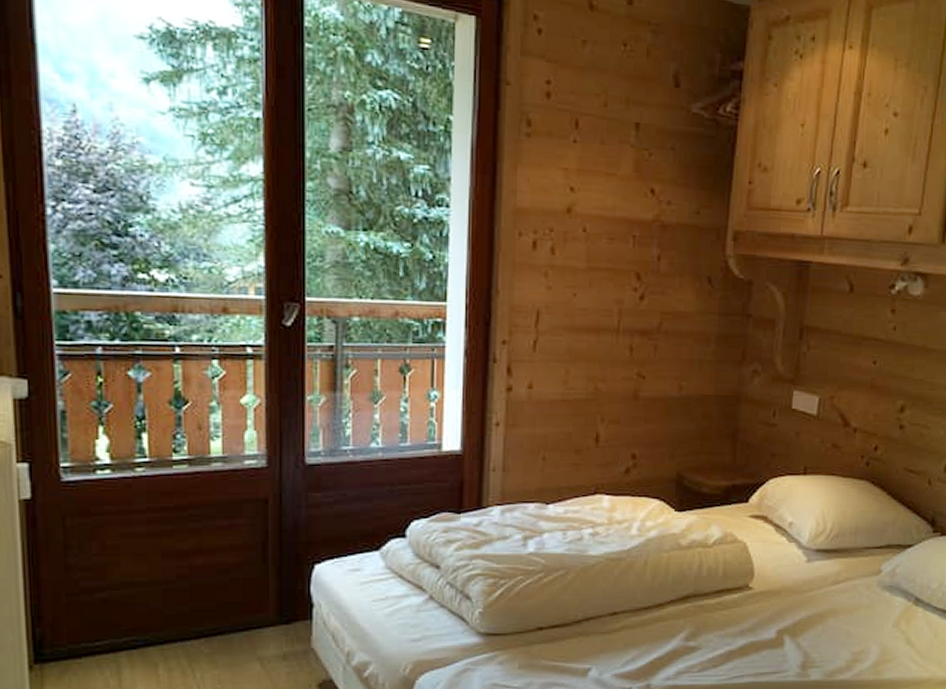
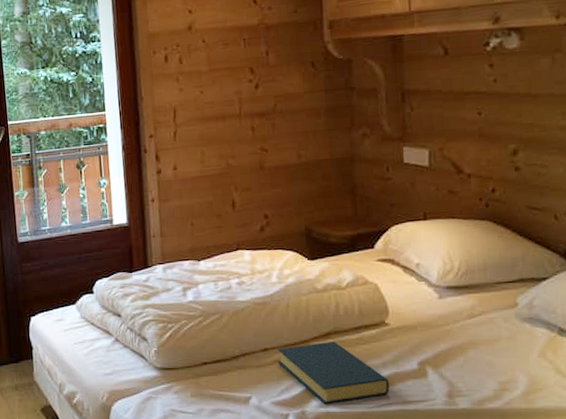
hardback book: none [627,606,744,676] -> present [277,342,390,404]

